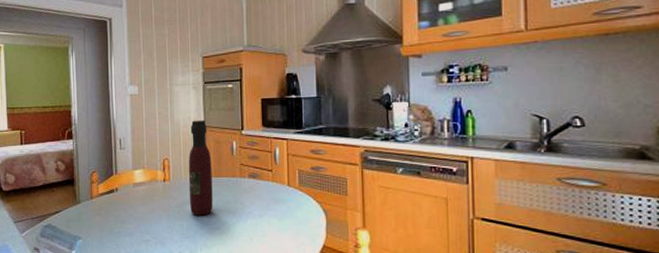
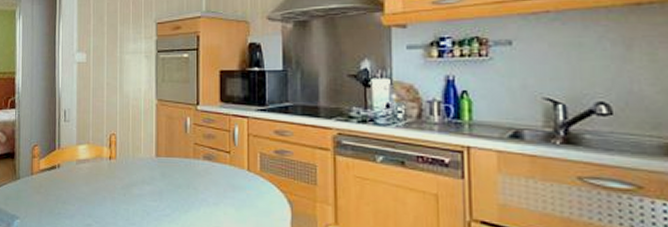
wine bottle: present [188,120,213,216] -> none [136,92,163,200]

